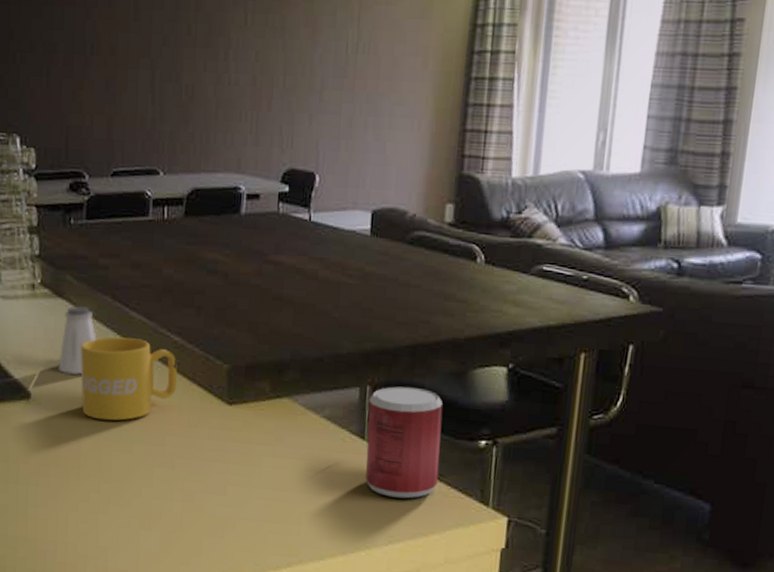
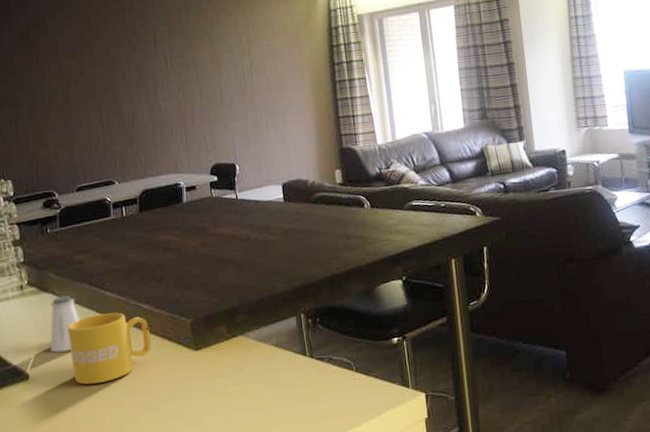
beverage can: present [365,386,443,499] -> none [304,307,368,397]

